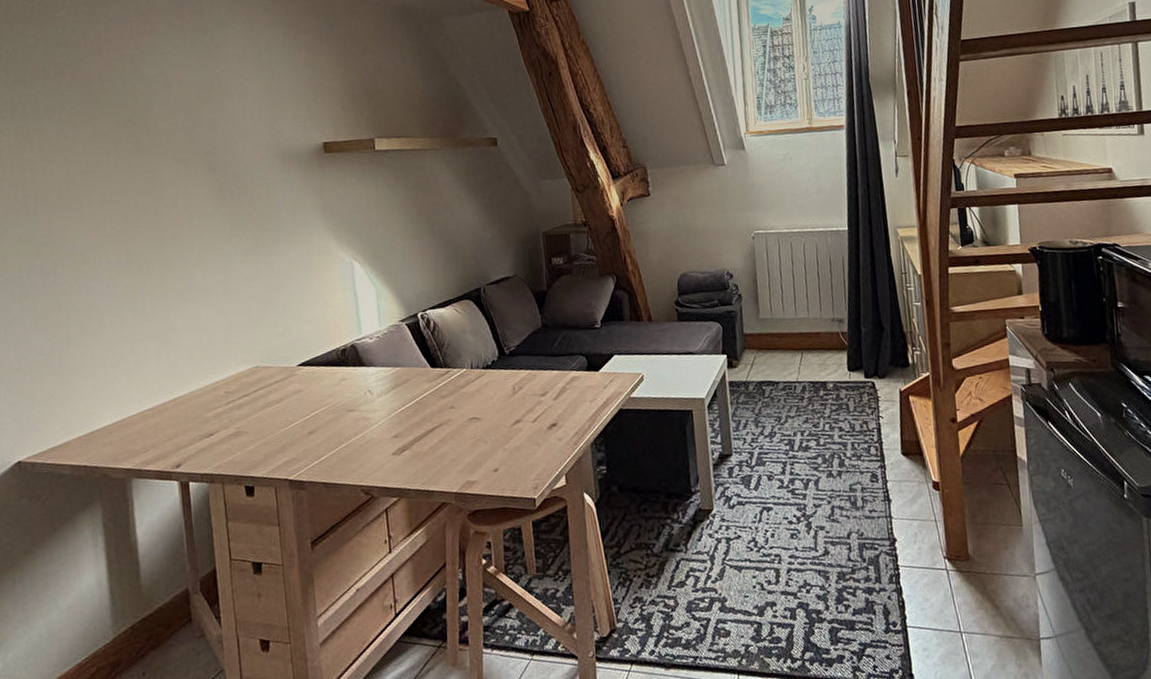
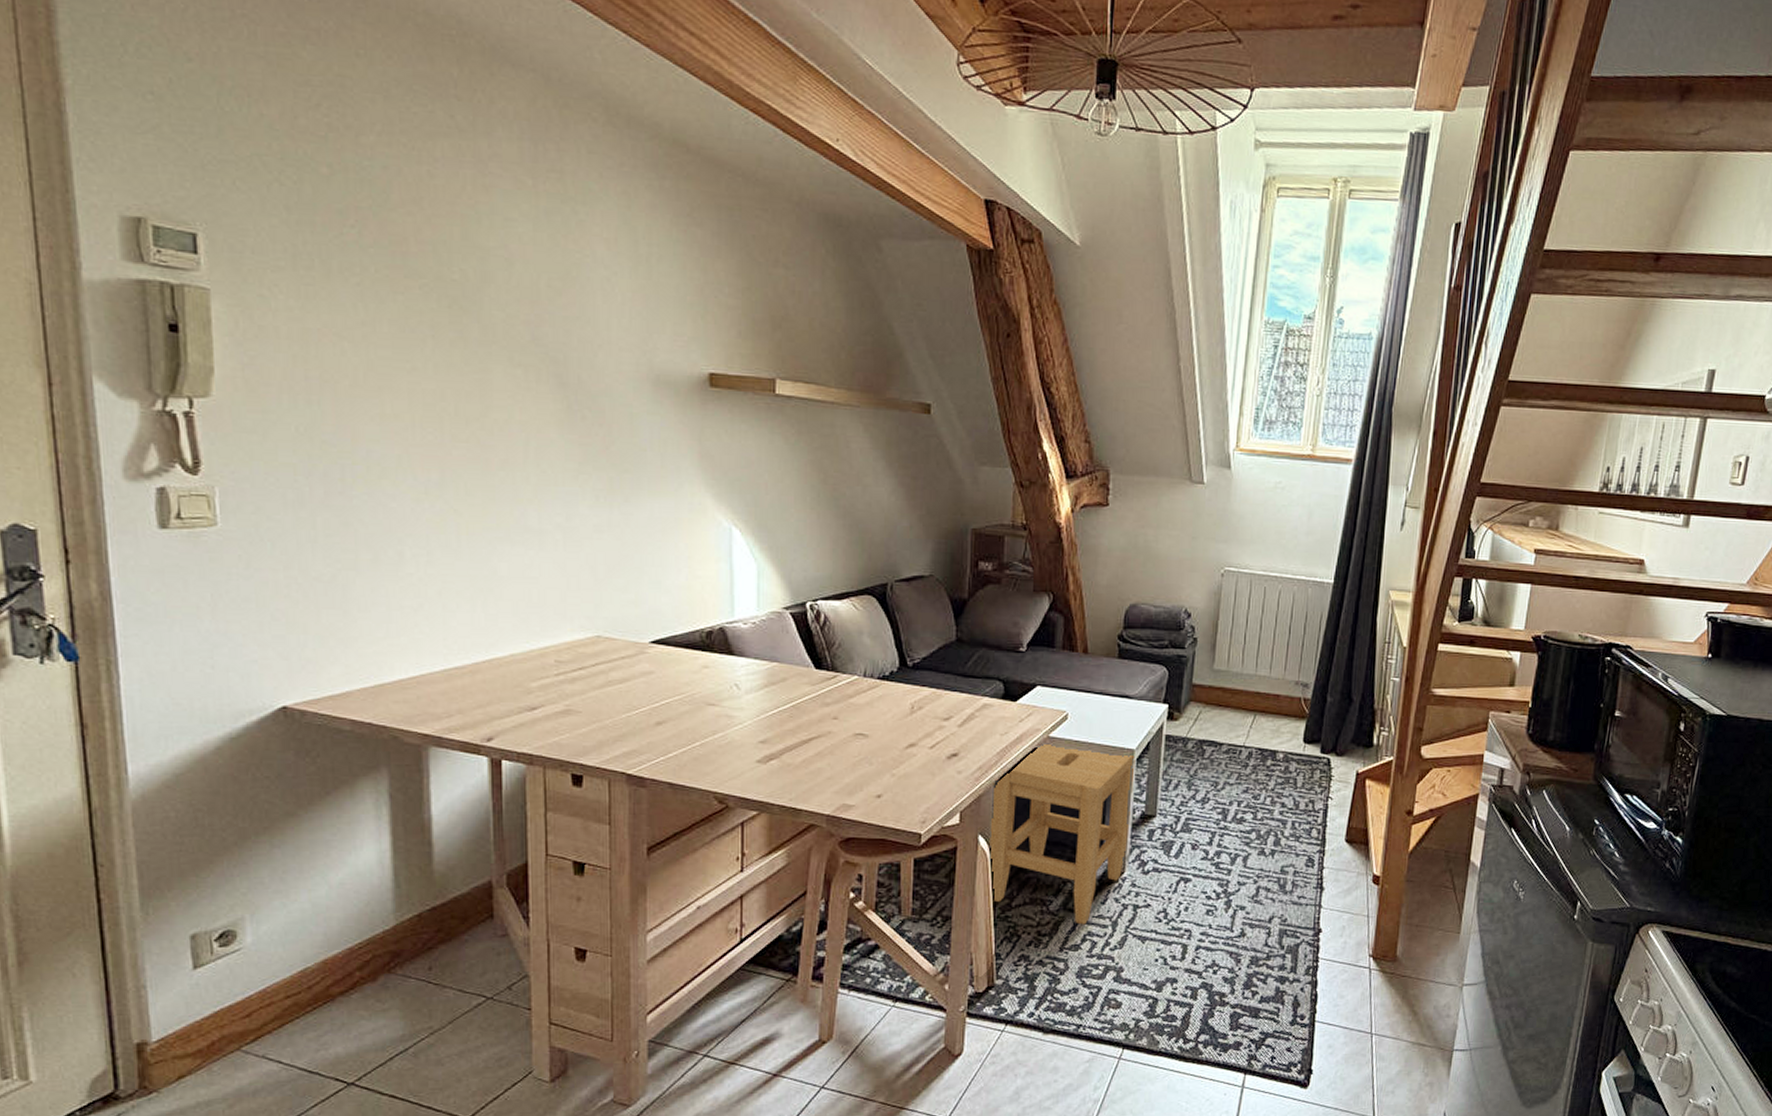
stool: none [589,404,712,563] -> present [988,745,1135,925]

